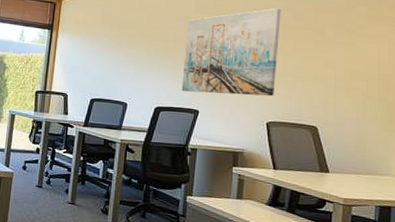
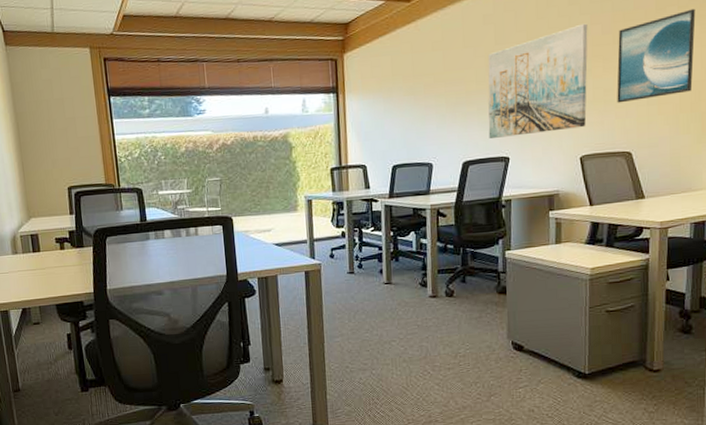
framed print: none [305,11,384,83] -> present [617,8,696,103]

